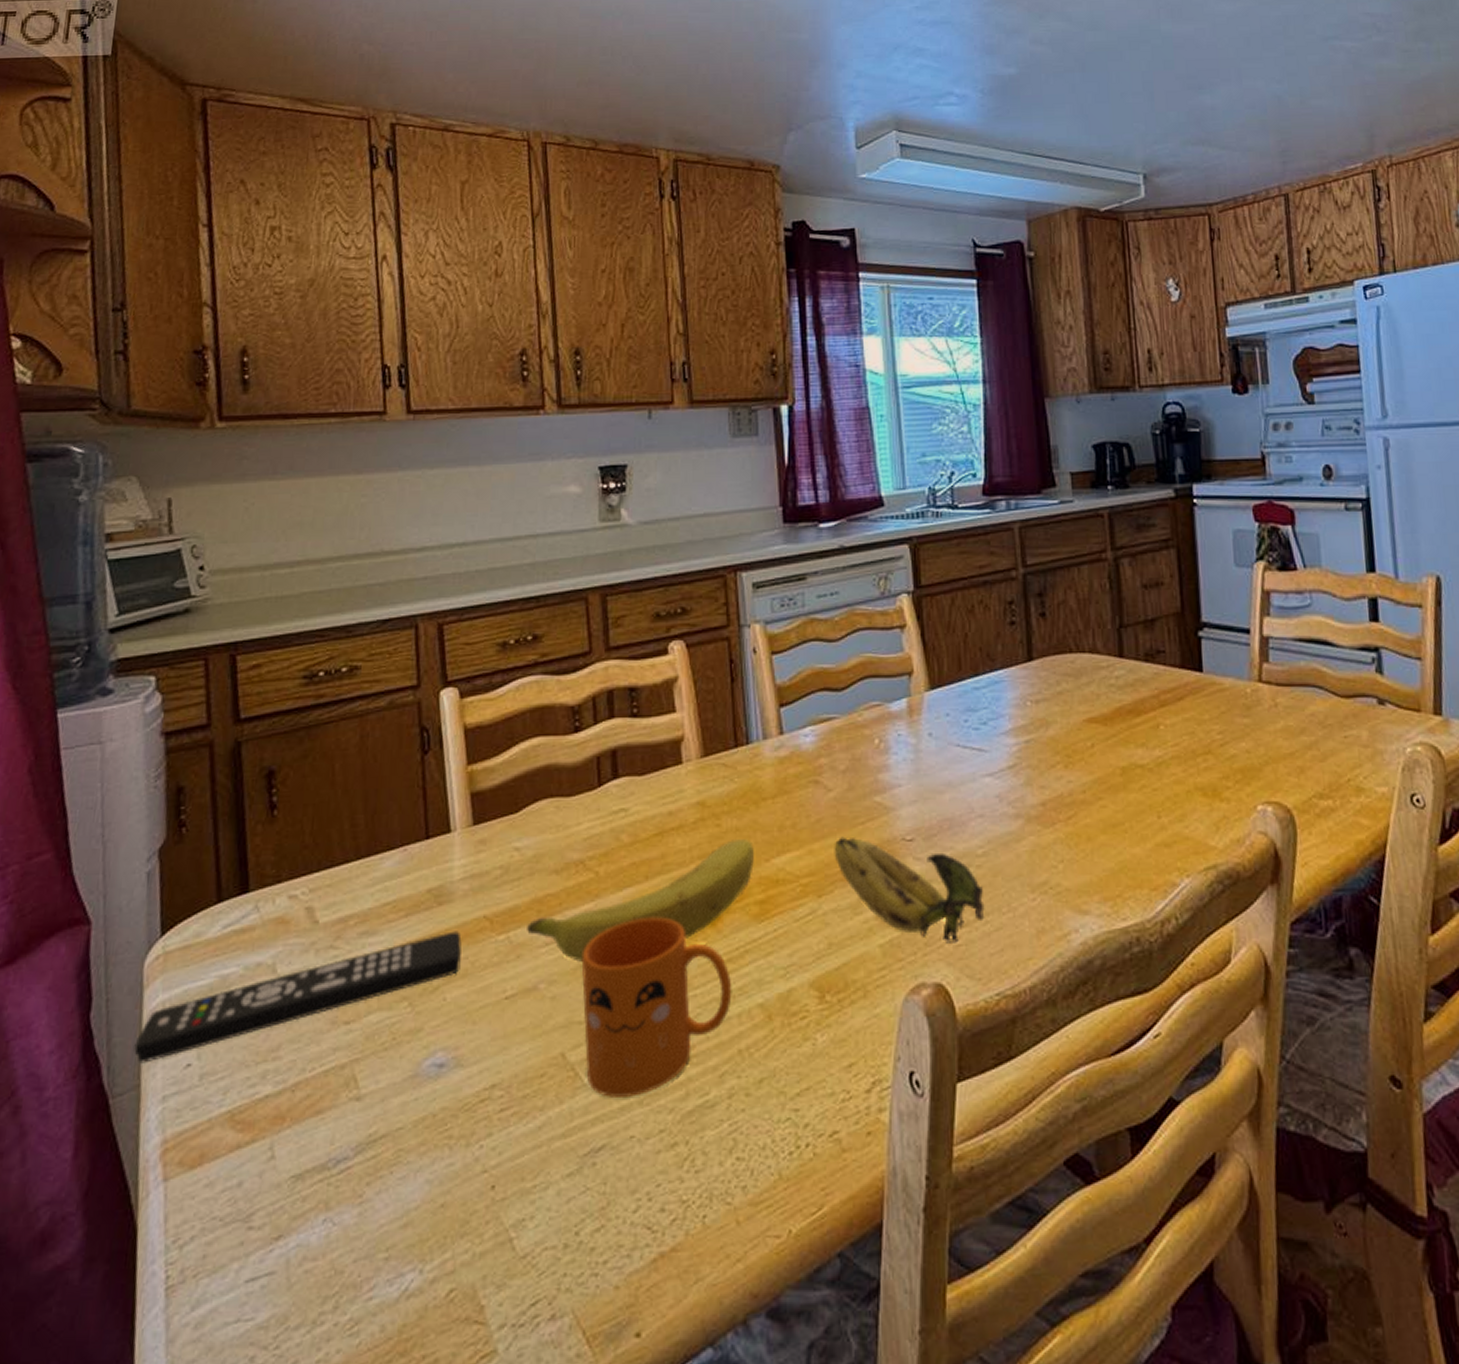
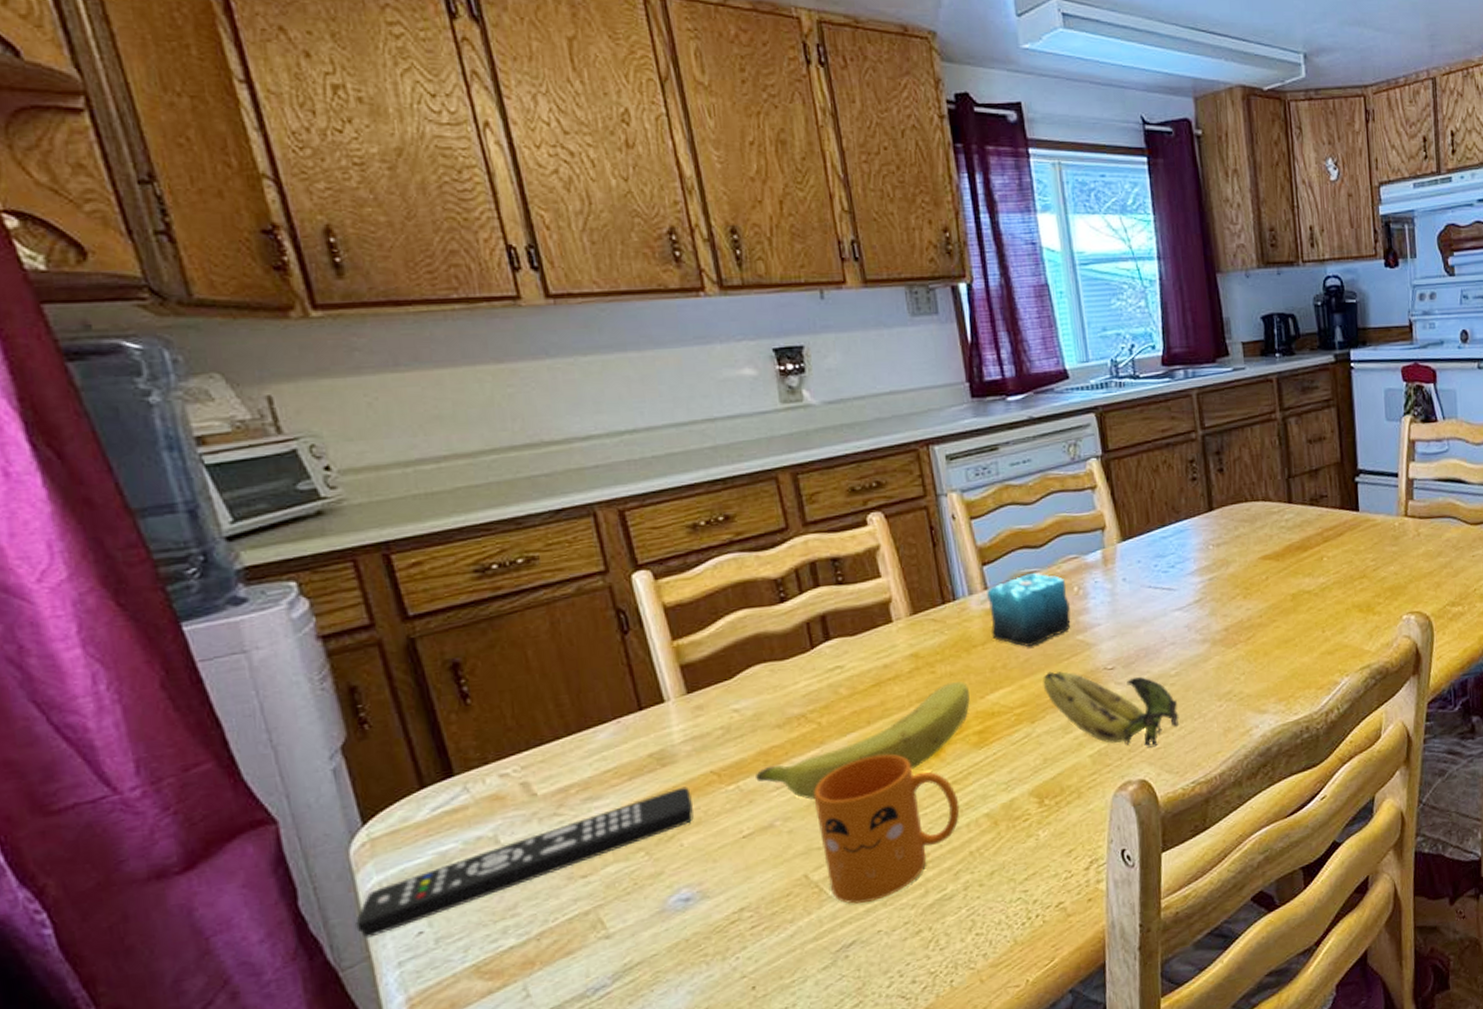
candle: none [782,718,869,804] -> present [987,572,1071,647]

